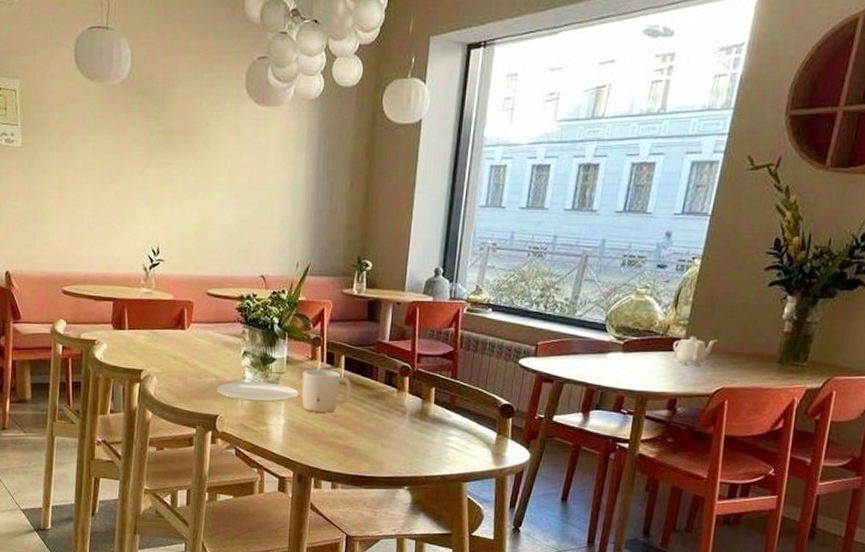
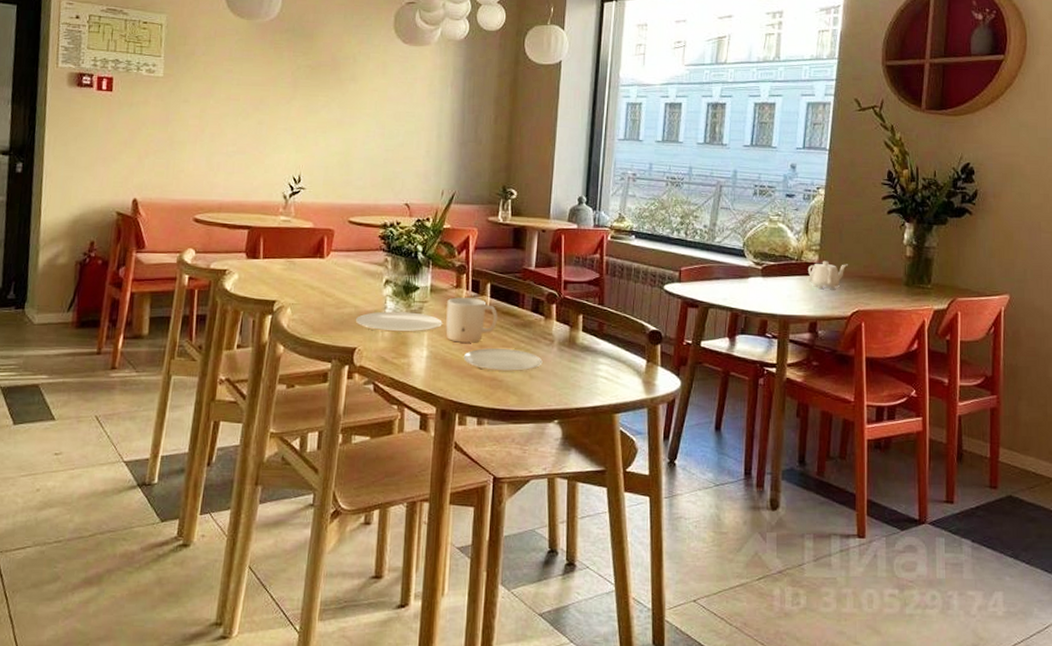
plate: none [318,417,395,441] -> present [463,347,543,372]

